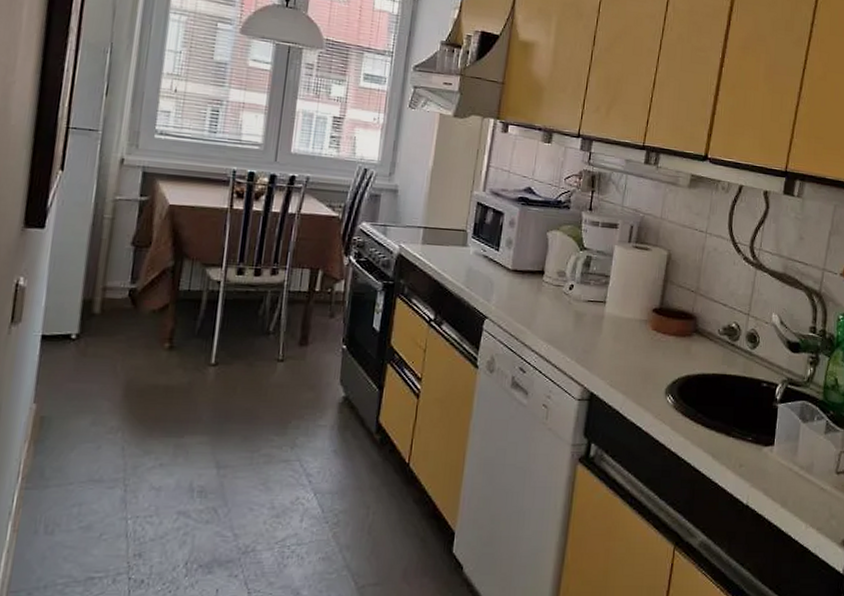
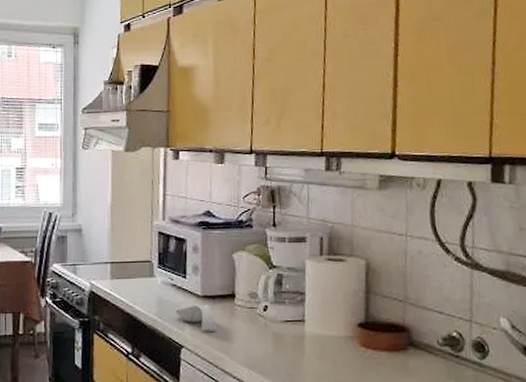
spoon rest: none [484,277,523,305] -> present [175,304,217,332]

